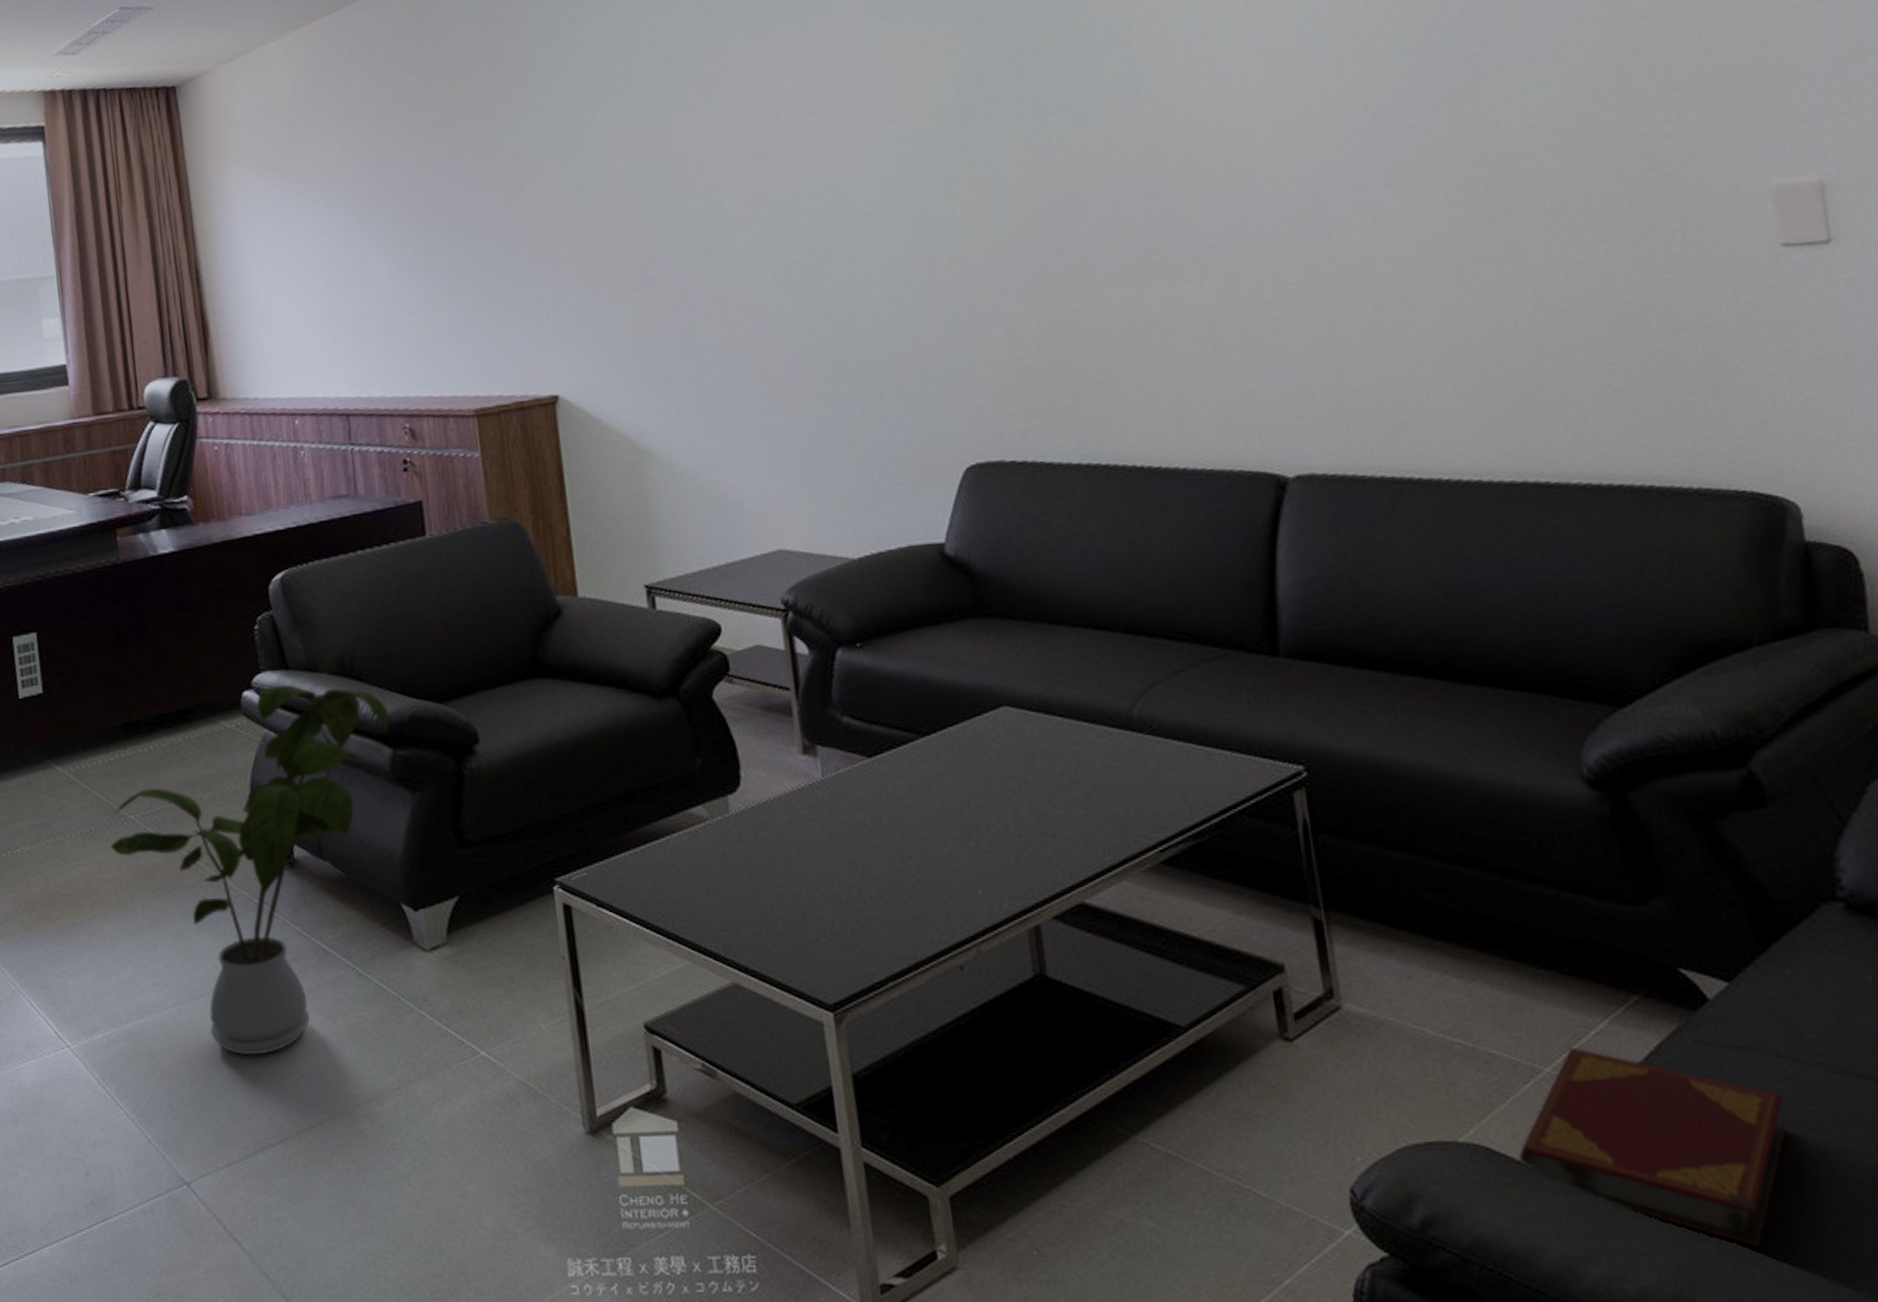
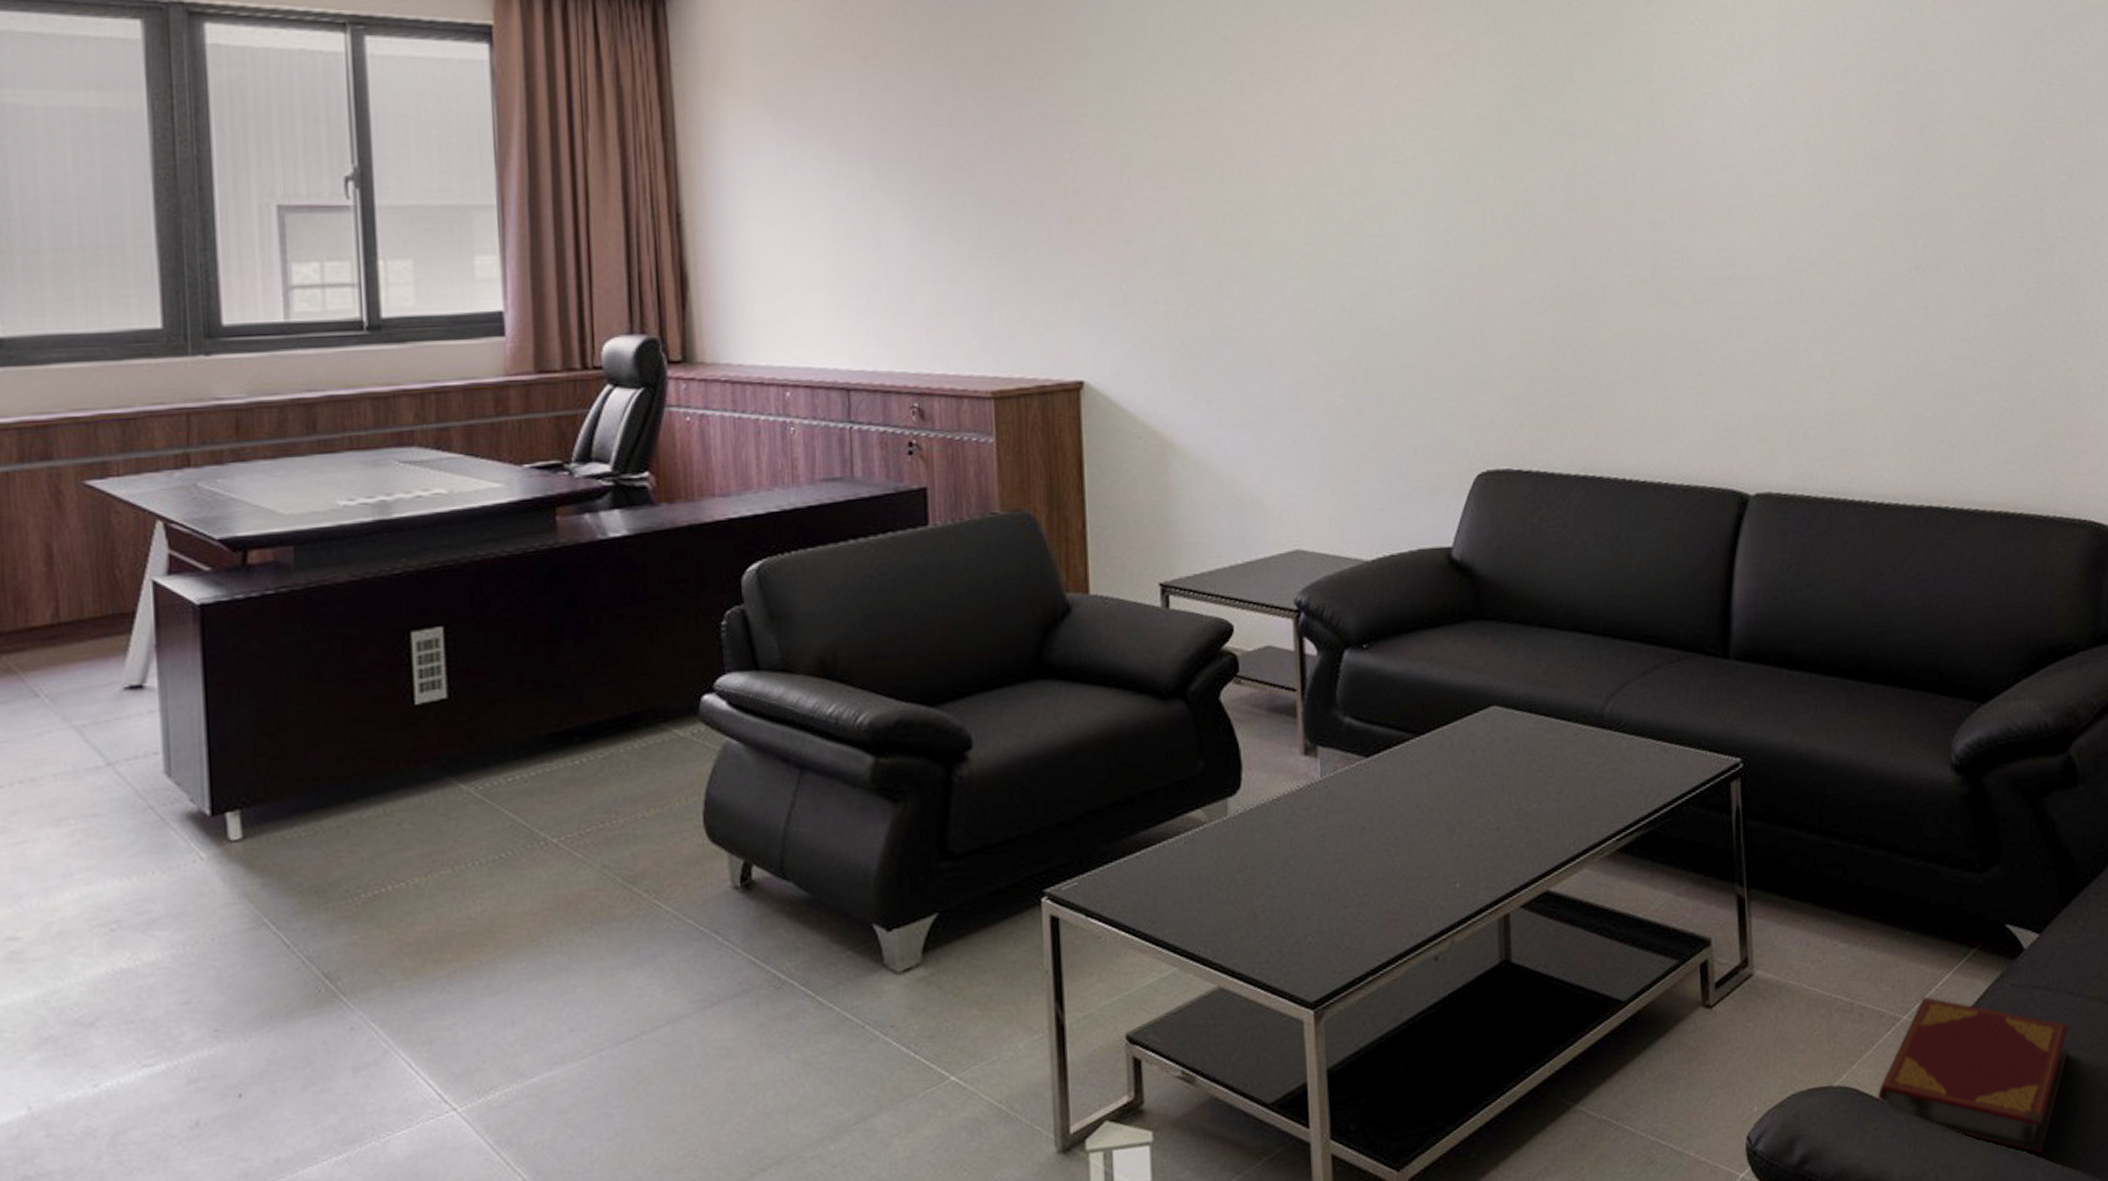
house plant: present [110,684,390,1055] -> none [524,687,874,1102]

